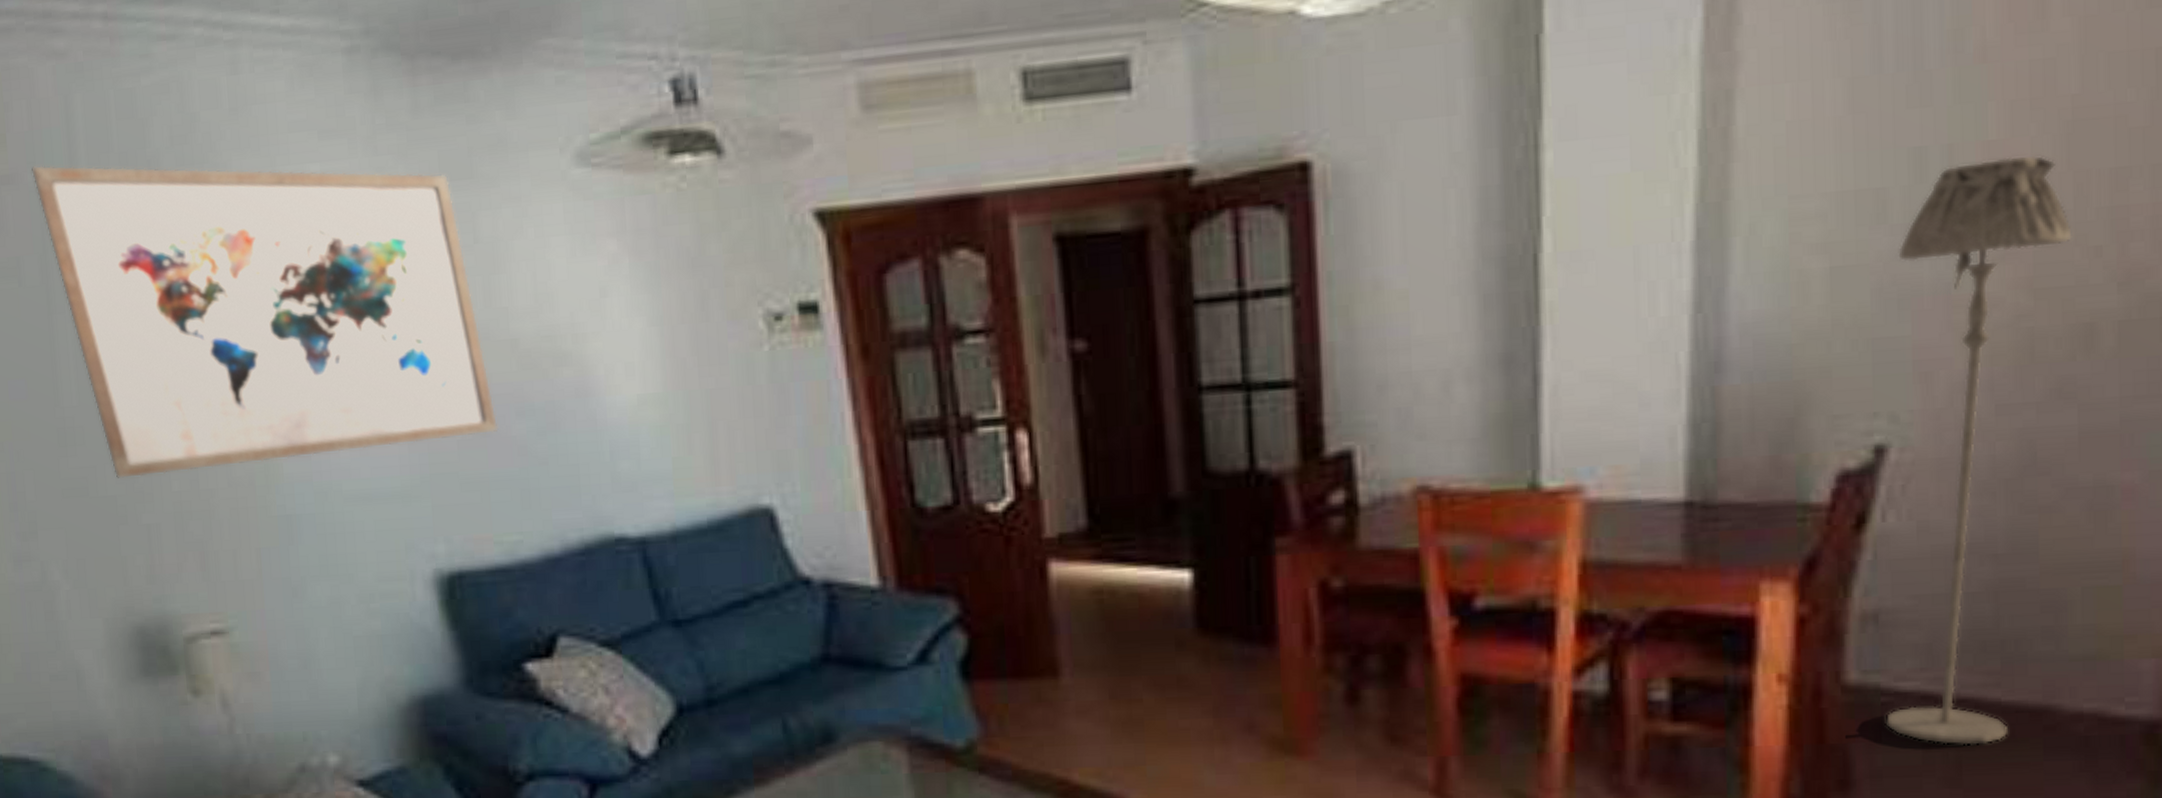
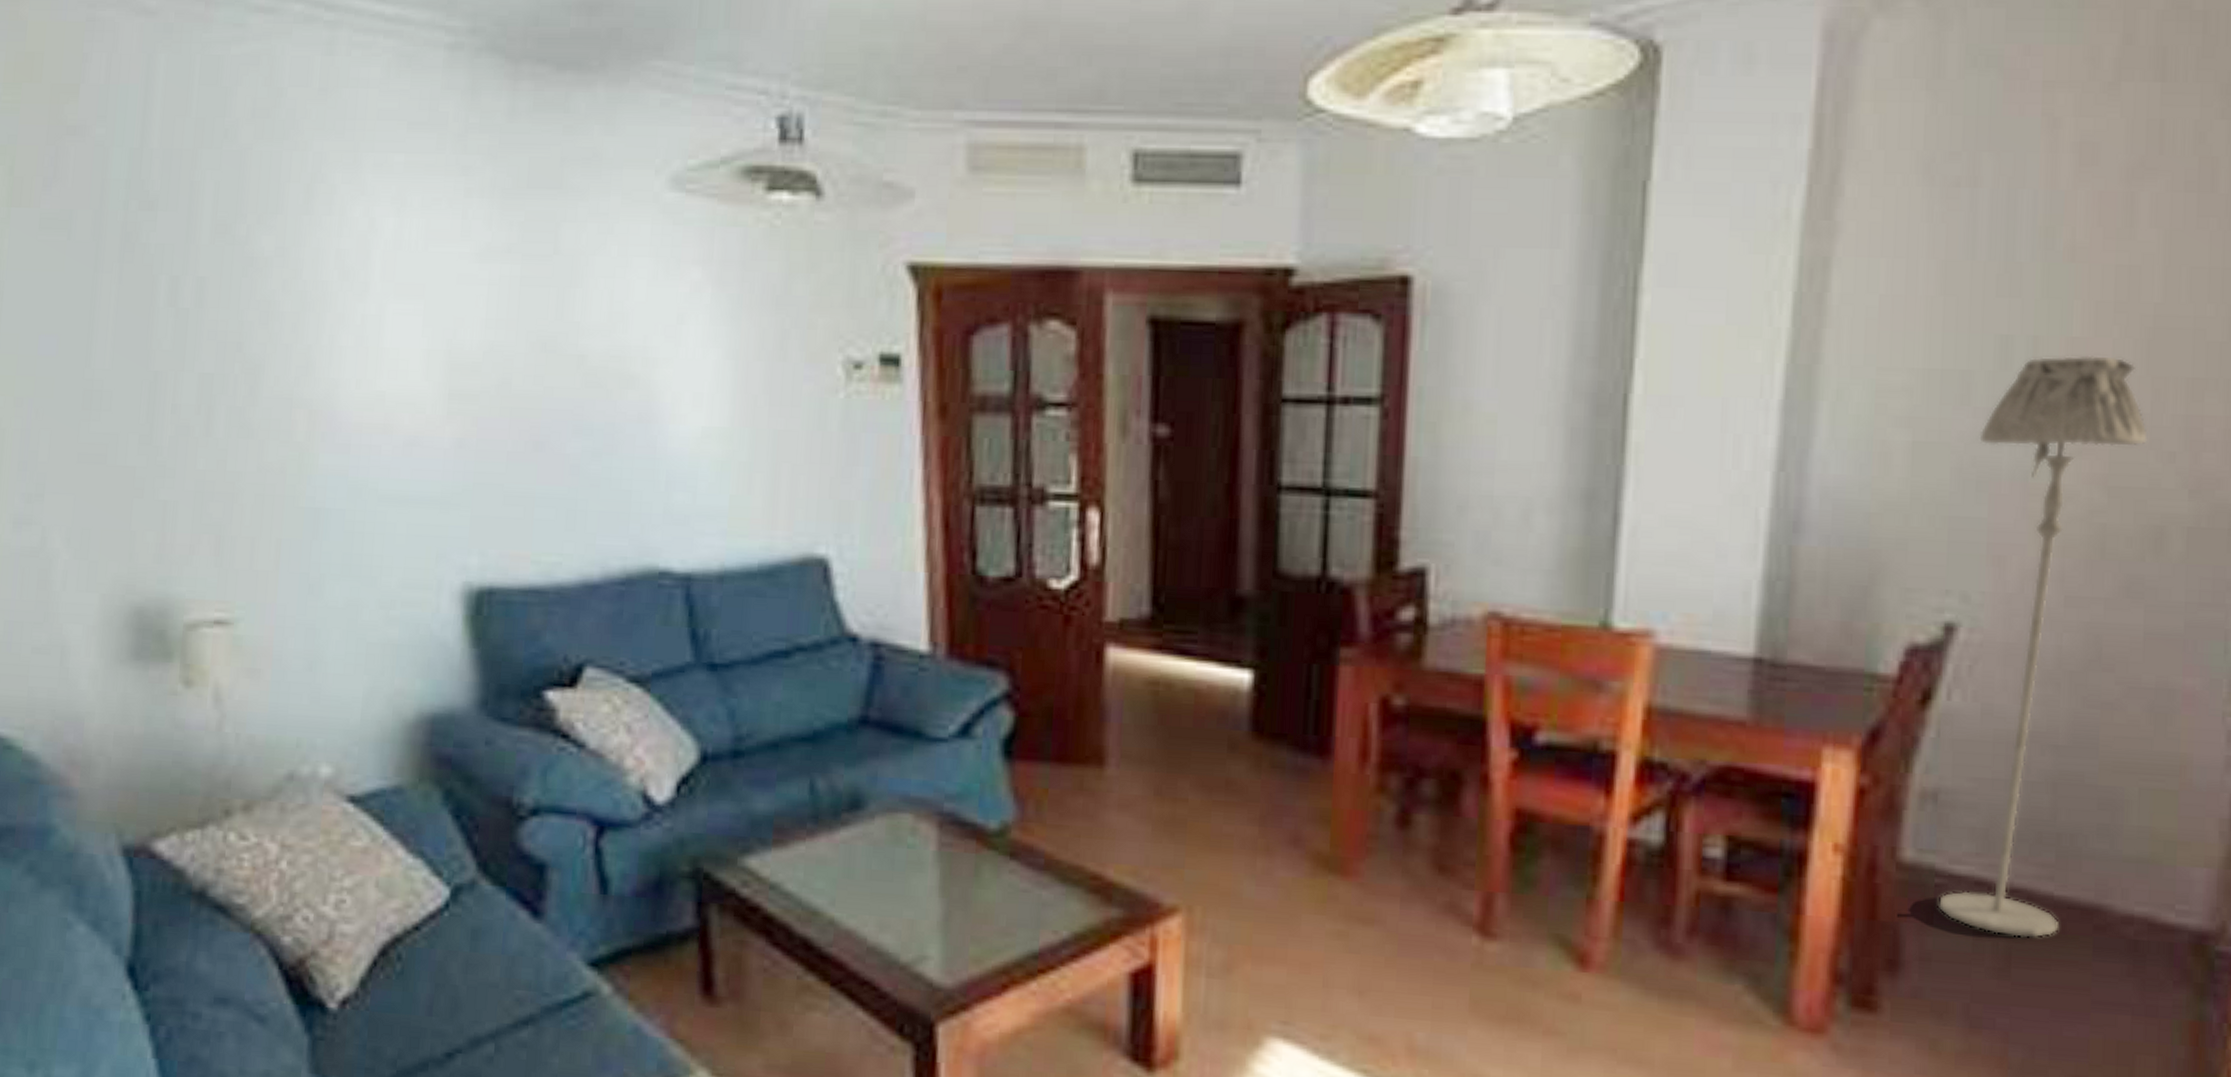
wall art: present [31,165,499,479] -> none [100,119,553,451]

